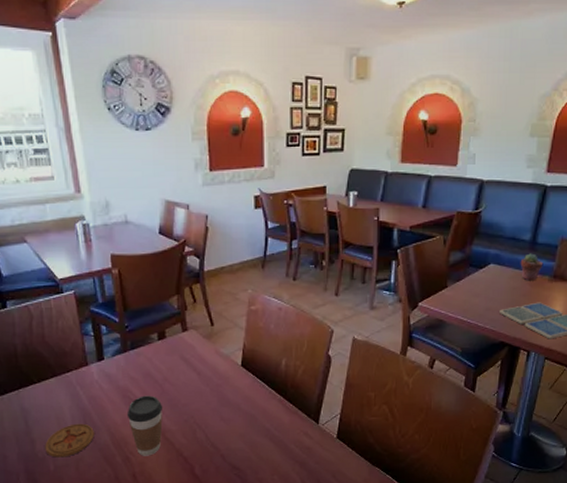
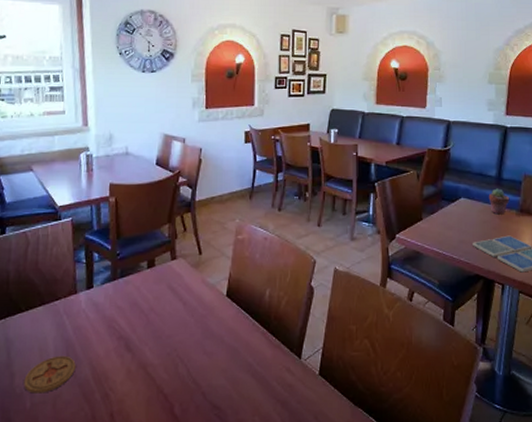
coffee cup: present [126,395,163,456] -> none [110,326,147,393]

